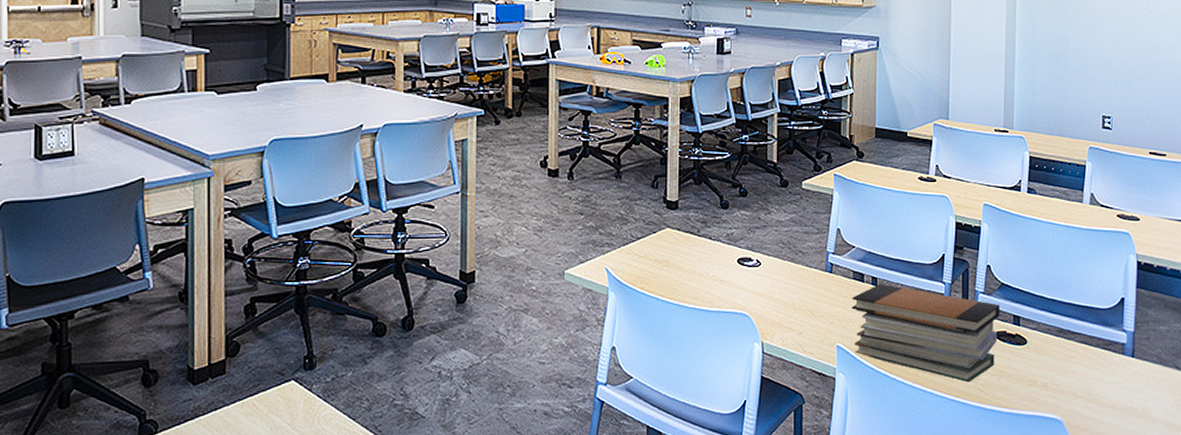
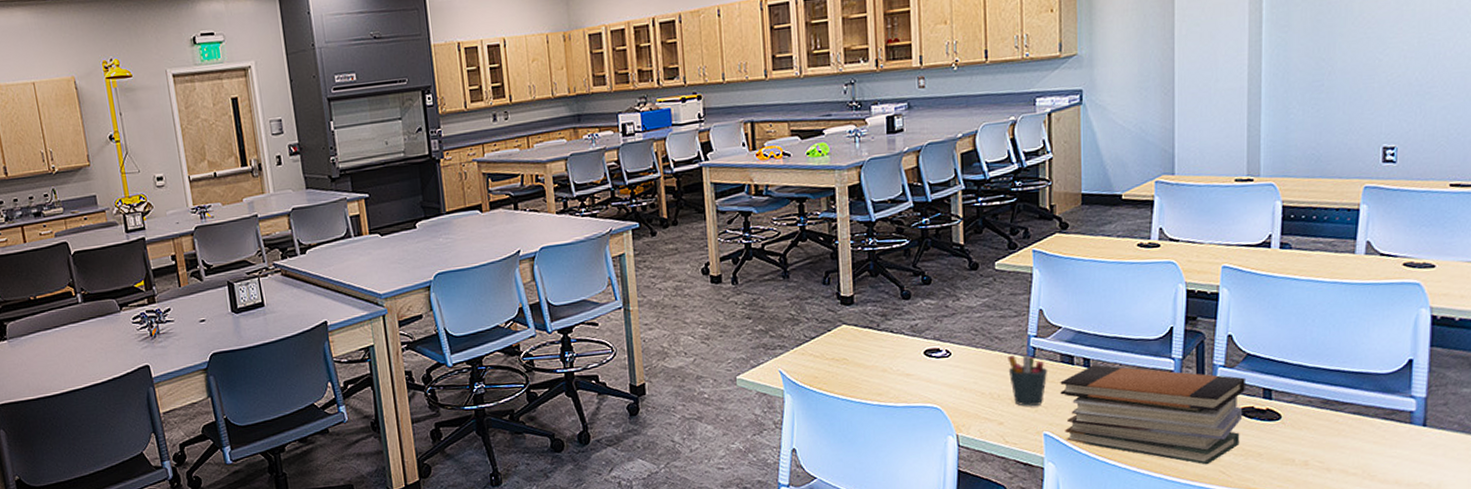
pen holder: none [809,269,842,318] -> present [1008,354,1047,406]

